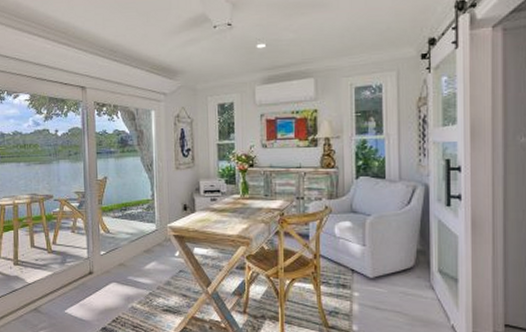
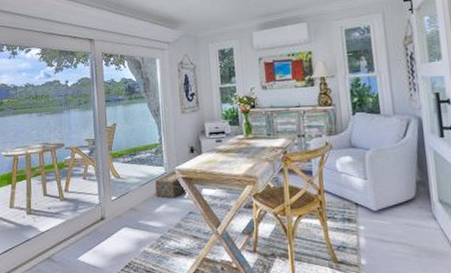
woven basket: none [146,228,177,256] -> present [155,171,186,198]

